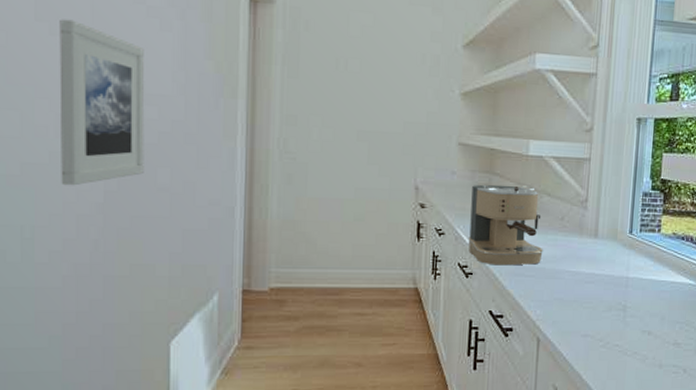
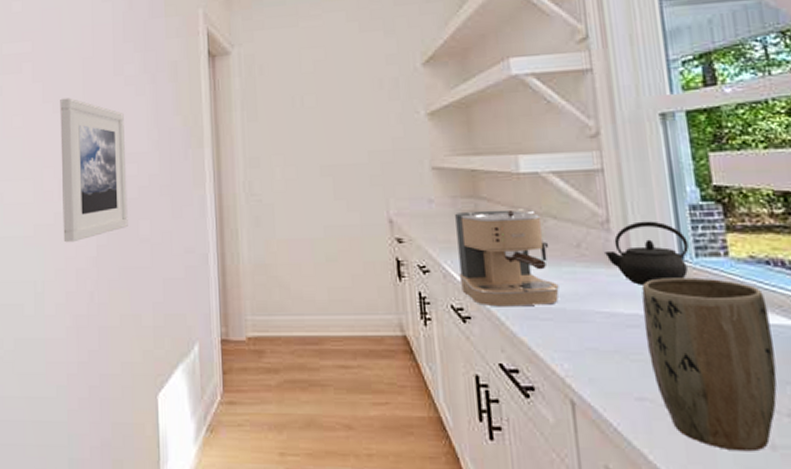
kettle: none [580,202,637,251] -> present [605,221,689,285]
plant pot: none [596,247,677,370] -> present [641,277,777,452]

